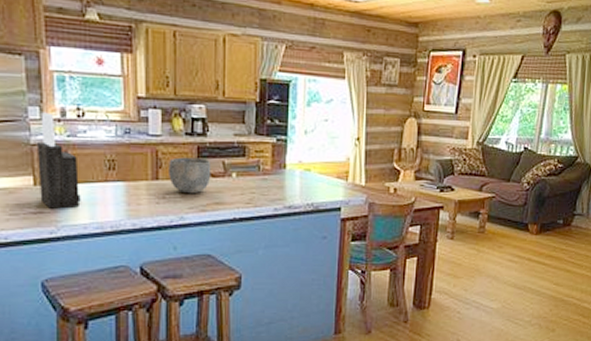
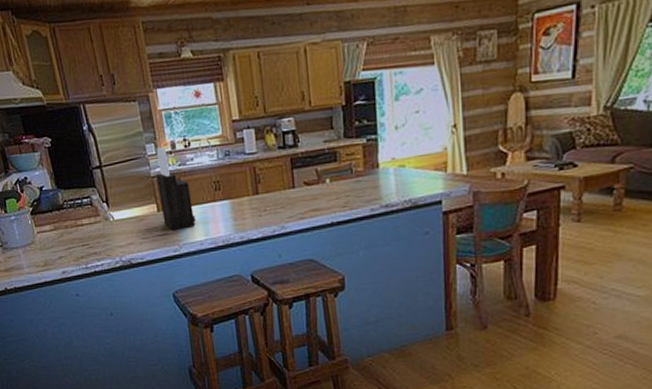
bowl: present [169,157,211,193] -> none [266,168,306,204]

